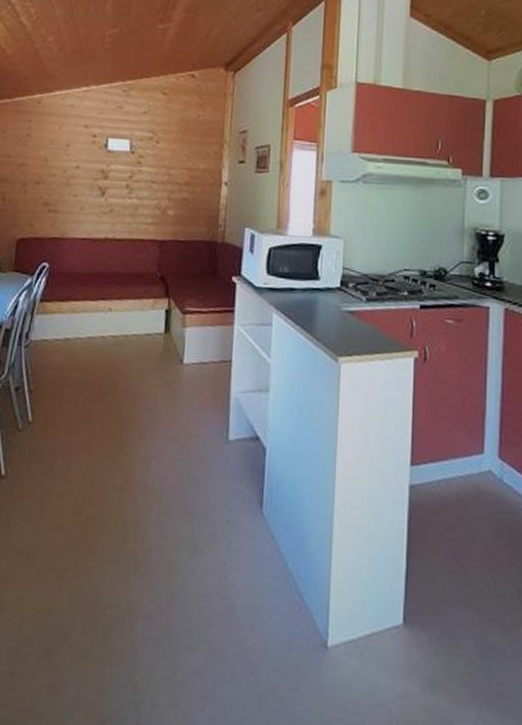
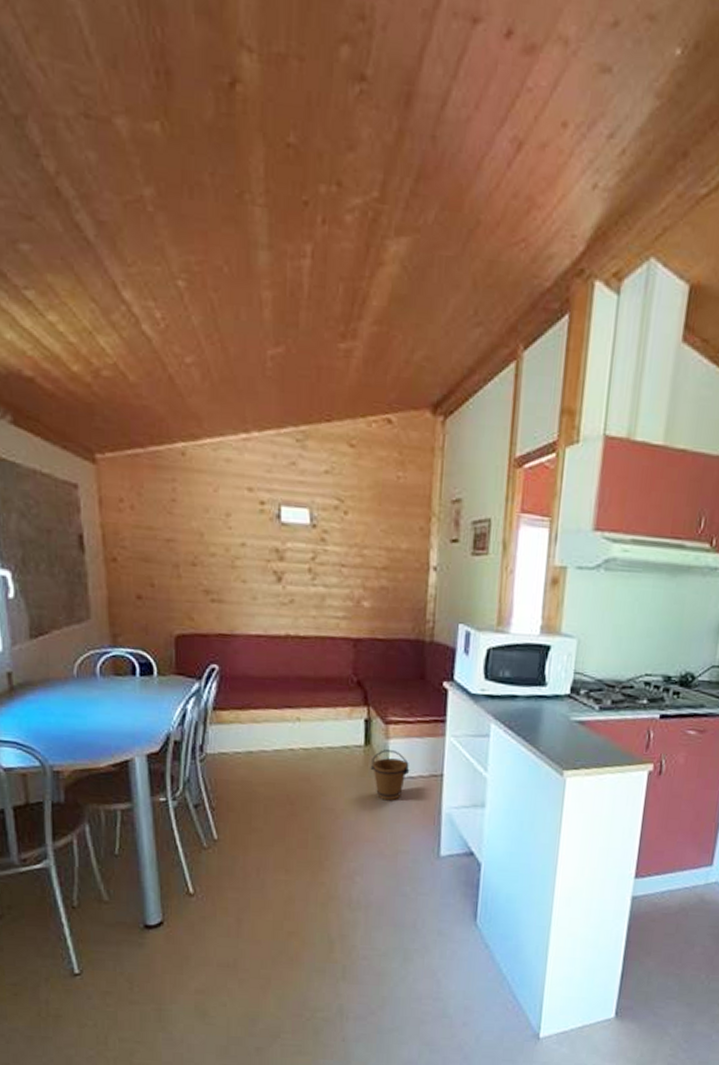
bucket: none [168,337,203,385] -> present [370,750,410,801]

